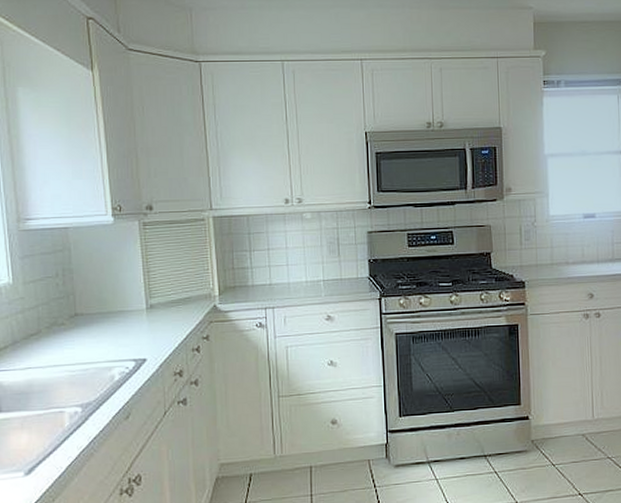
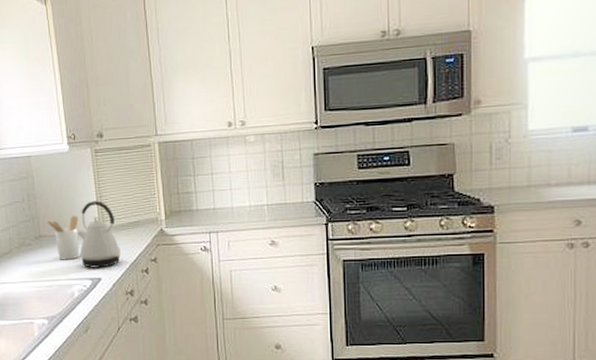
utensil holder: none [84,291,123,340] -> present [46,215,80,260]
kettle: none [120,276,169,348] -> present [77,200,121,268]

